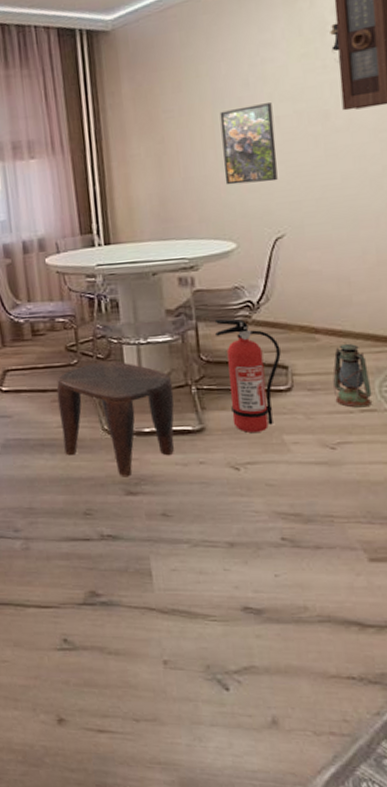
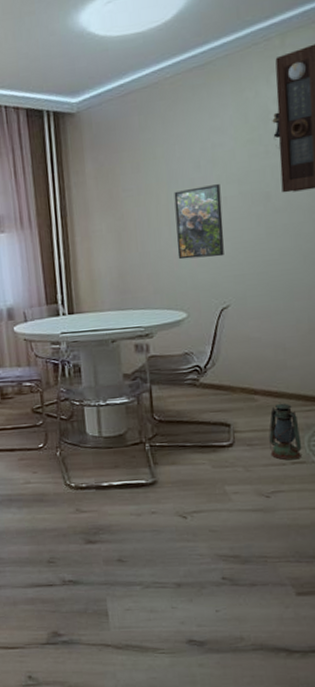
stool: present [56,361,175,477] -> none [23,421,130,528]
fire extinguisher: present [214,318,281,433] -> none [166,381,224,484]

